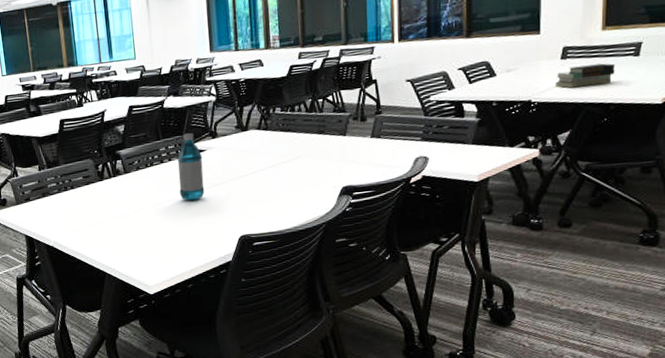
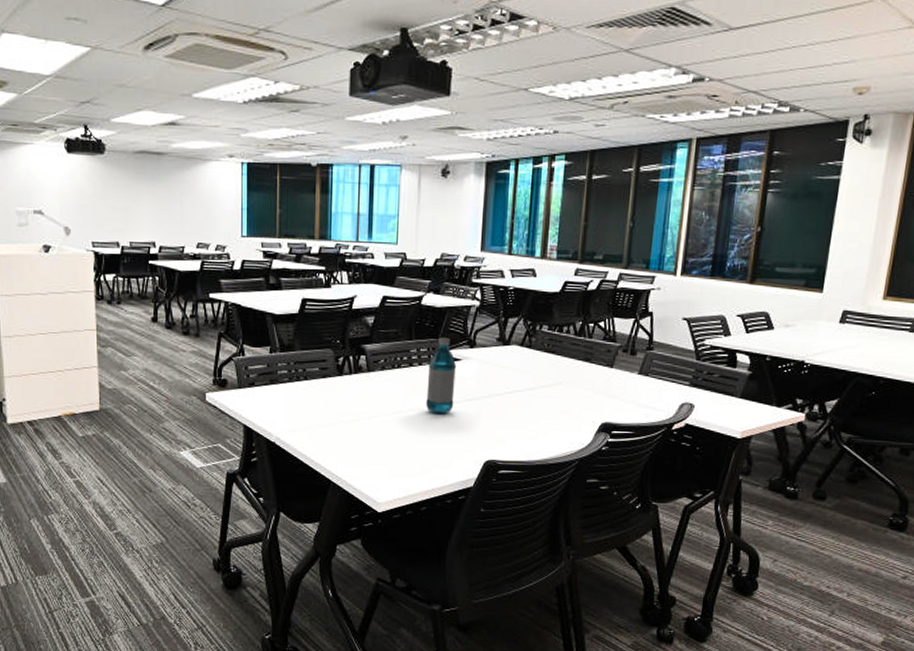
books: present [554,63,615,89] -> none [829,333,890,356]

